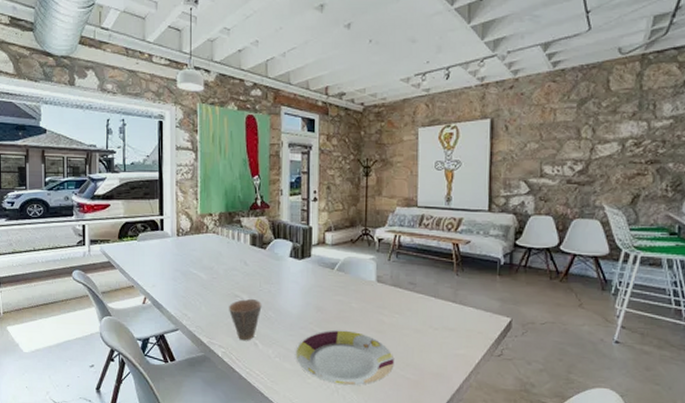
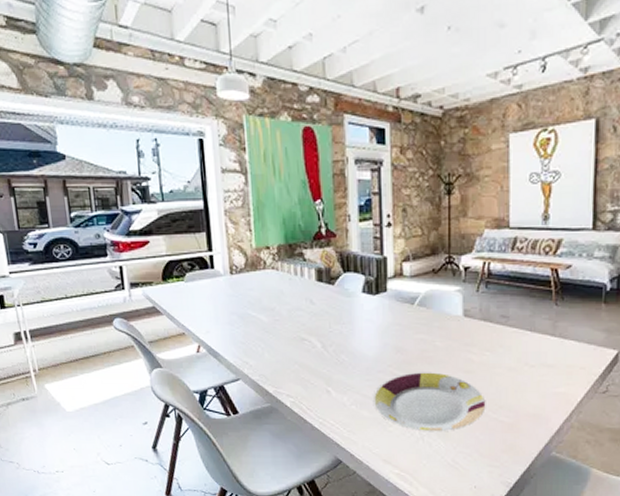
cup: present [228,298,262,341] -> none [294,341,333,389]

